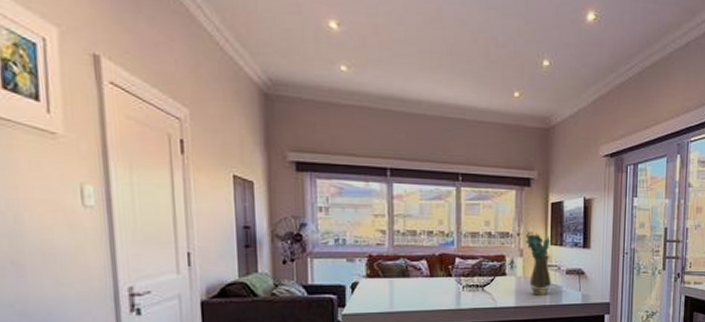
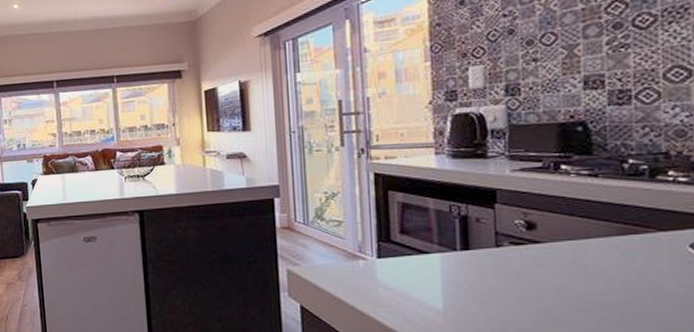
vase: present [525,230,551,295] -> none [180,119,211,182]

